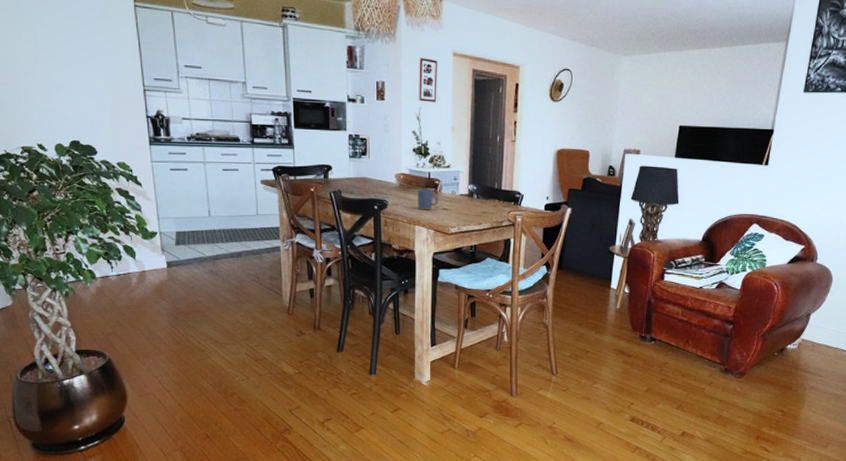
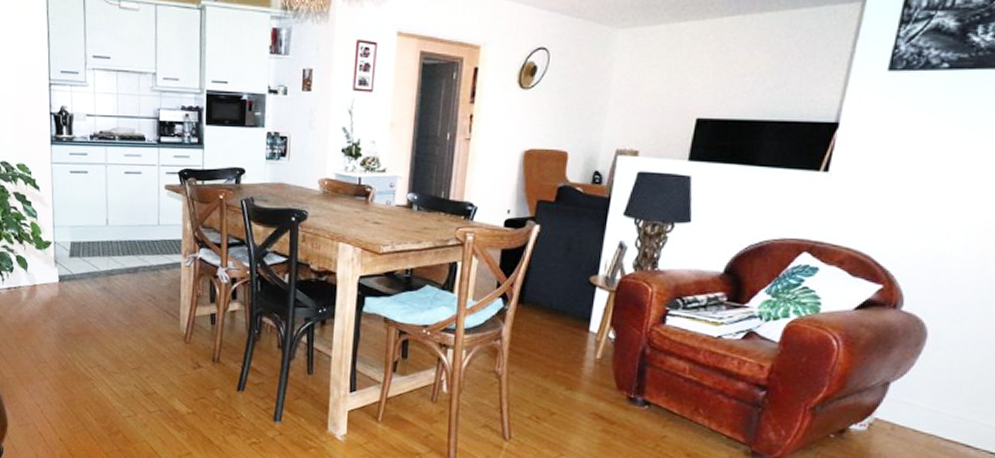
mug: present [418,189,439,210] -> none [343,197,370,224]

